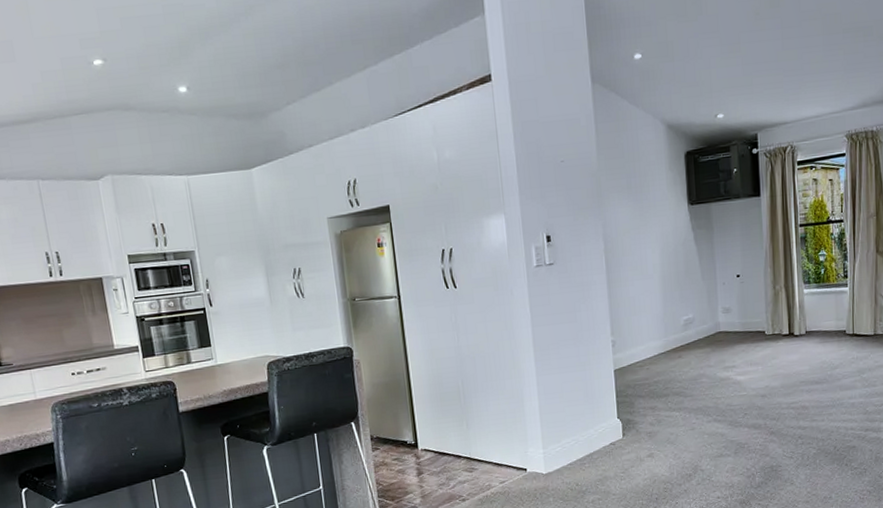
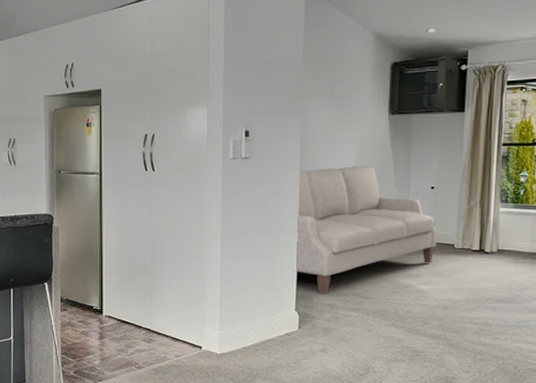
sofa: none [607,260,748,399] -> present [295,166,437,295]

